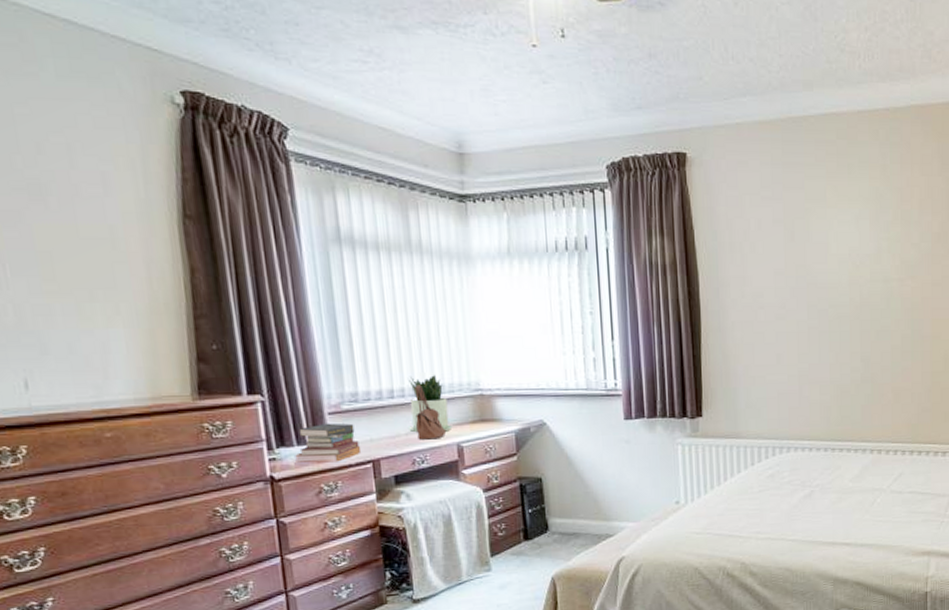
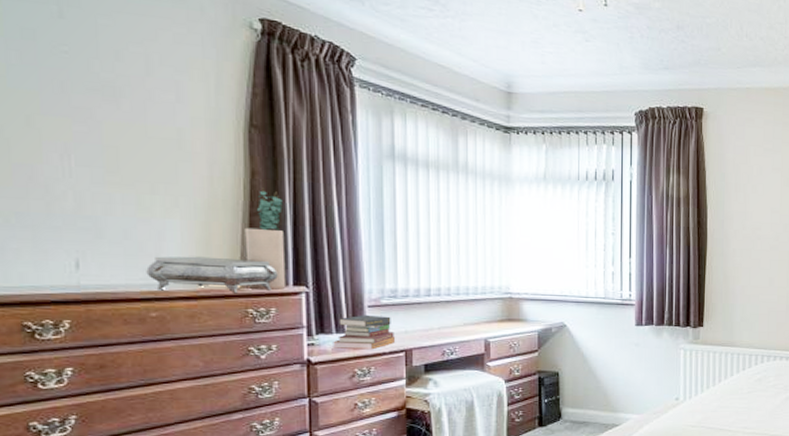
jewelry box: none [95,368,231,408] -> present [146,256,278,294]
vase: none [190,286,240,402] -> present [245,188,286,291]
planter: present [409,375,453,433] -> none [442,278,482,328]
handbag: present [414,384,447,440] -> none [449,285,476,334]

